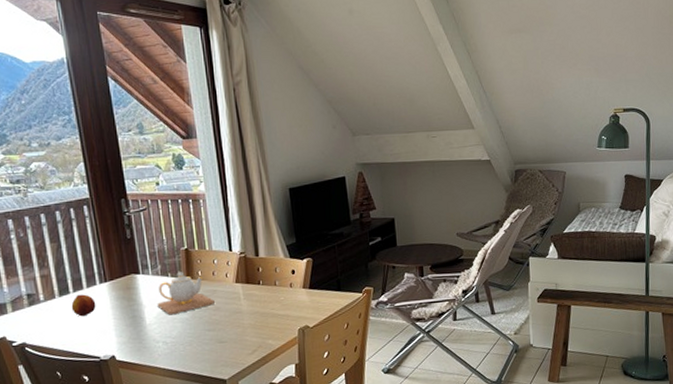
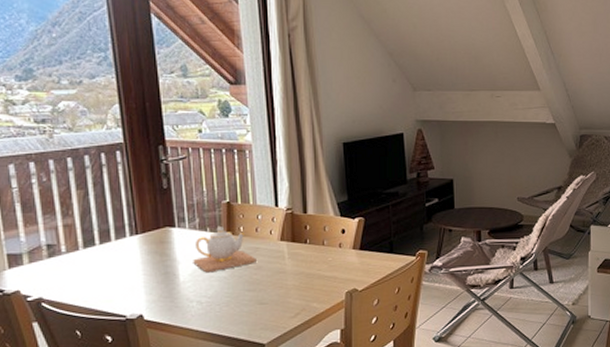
fruit: present [71,294,96,317] -> none [96,247,125,271]

